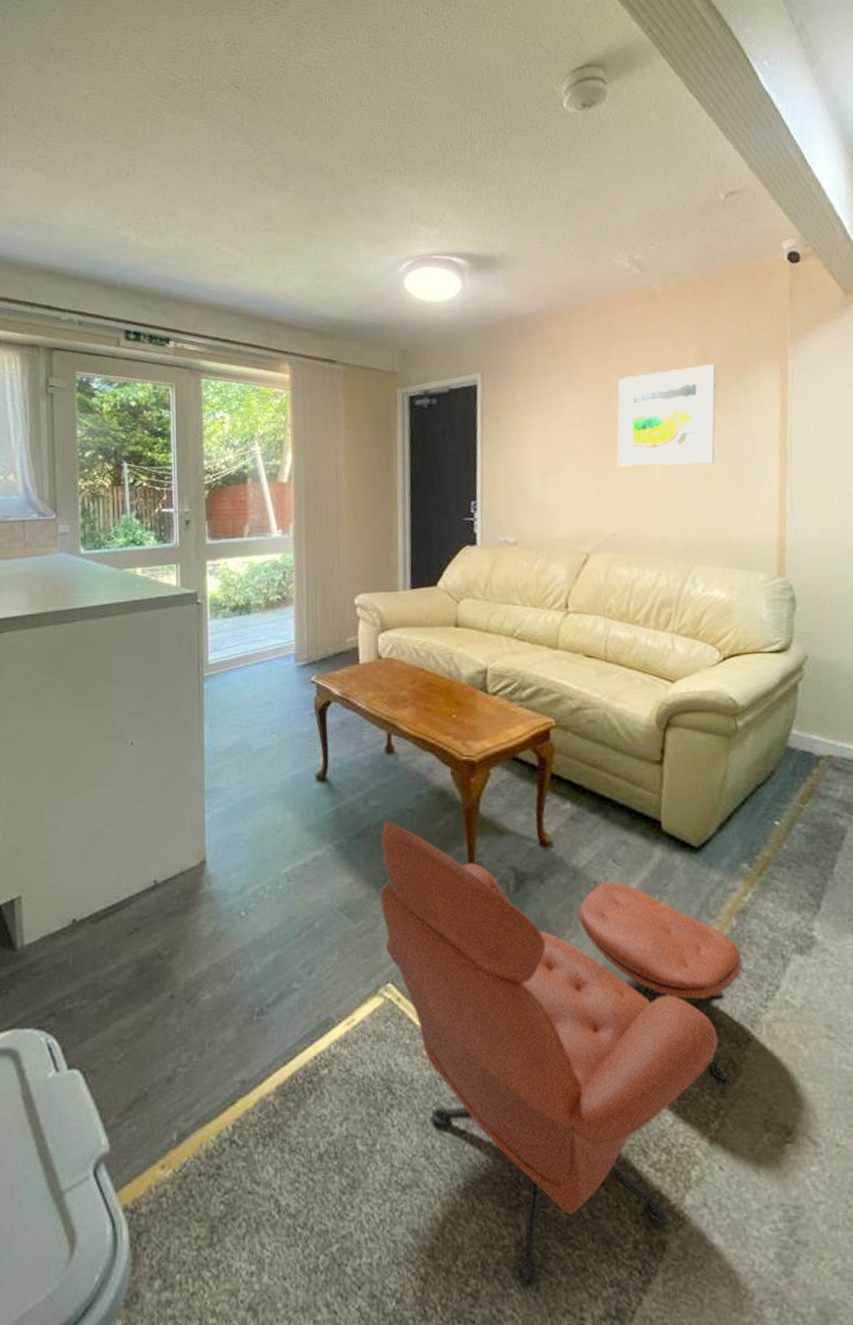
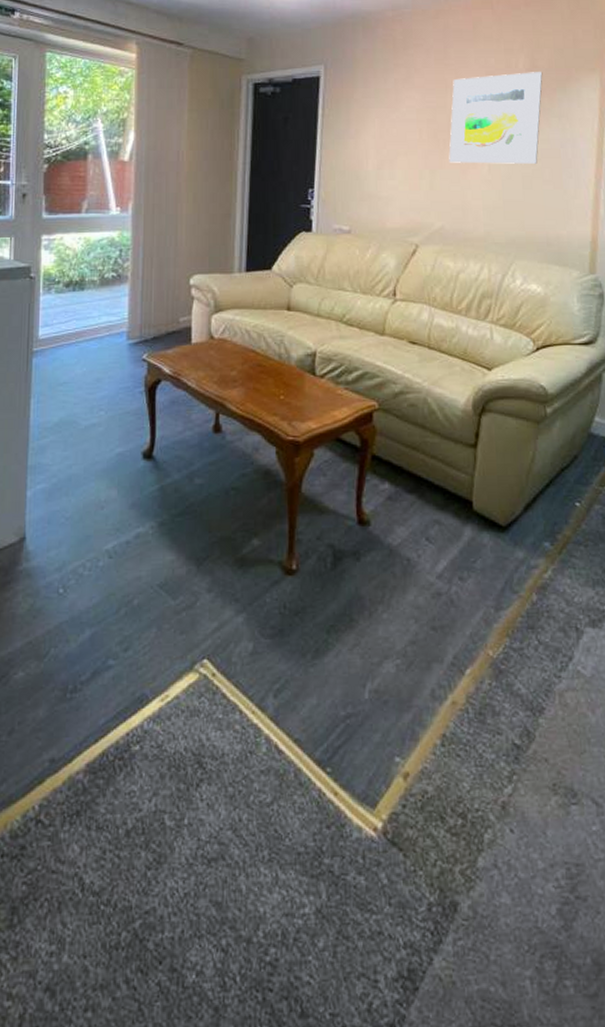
armchair: present [381,822,743,1289] -> none [201,500,541,955]

